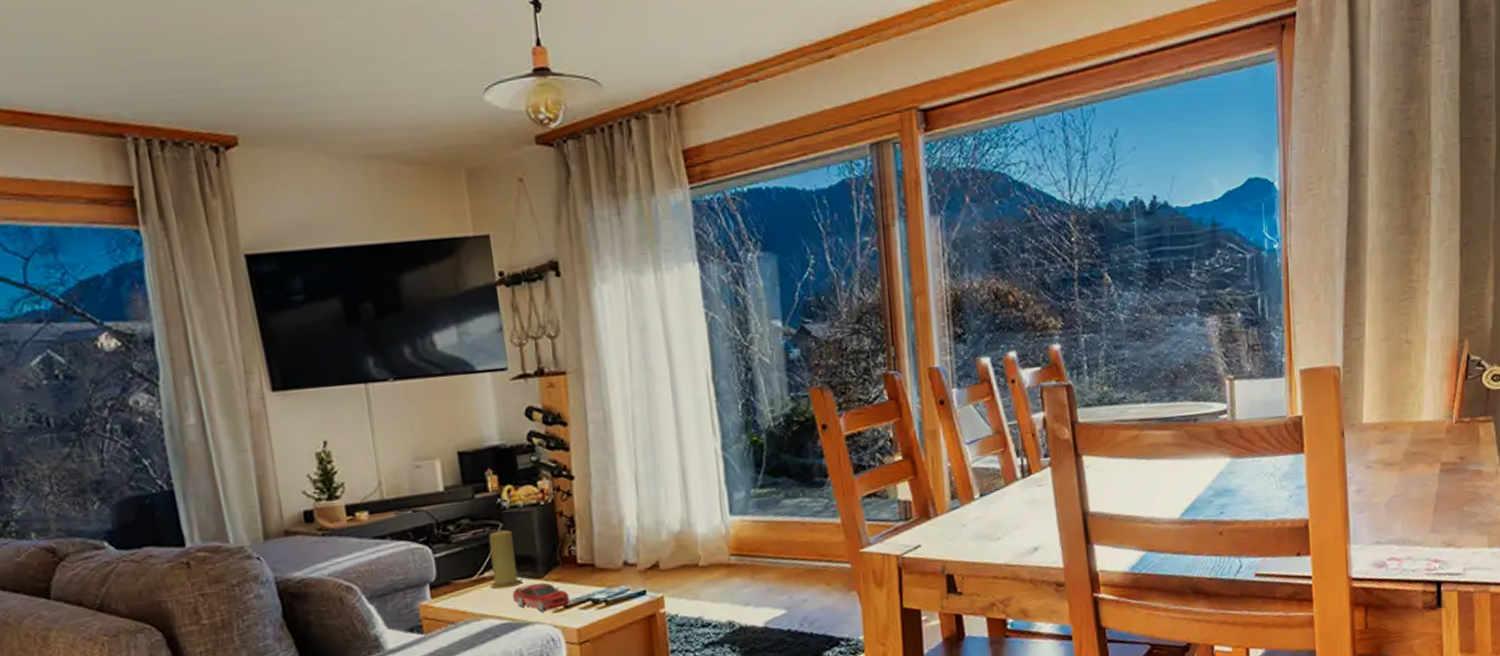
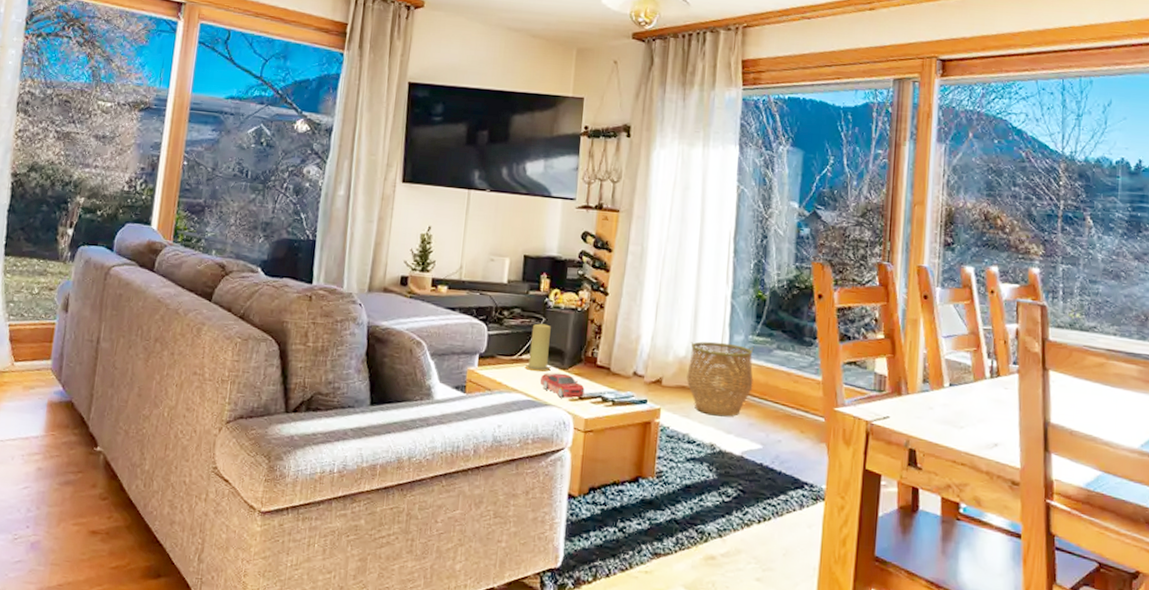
basket: none [684,501,765,591] -> present [686,341,754,417]

